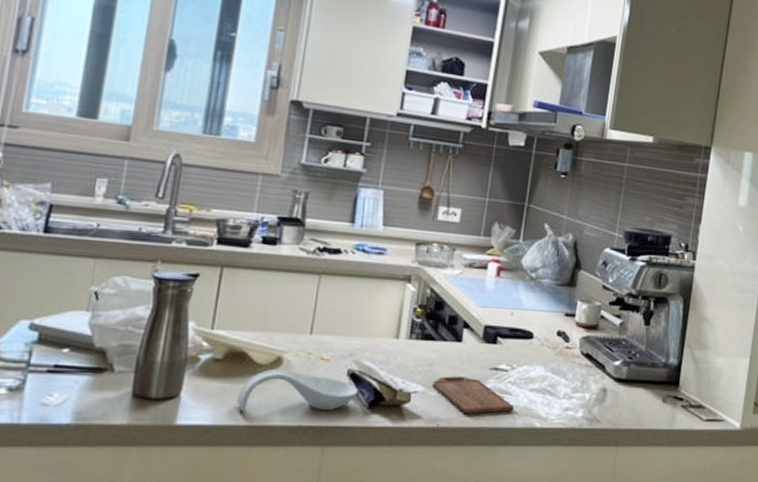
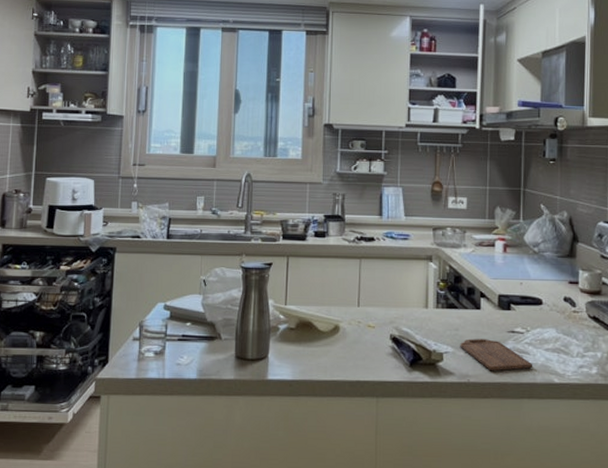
spoon rest: present [236,368,358,411] -> none [308,335,400,369]

